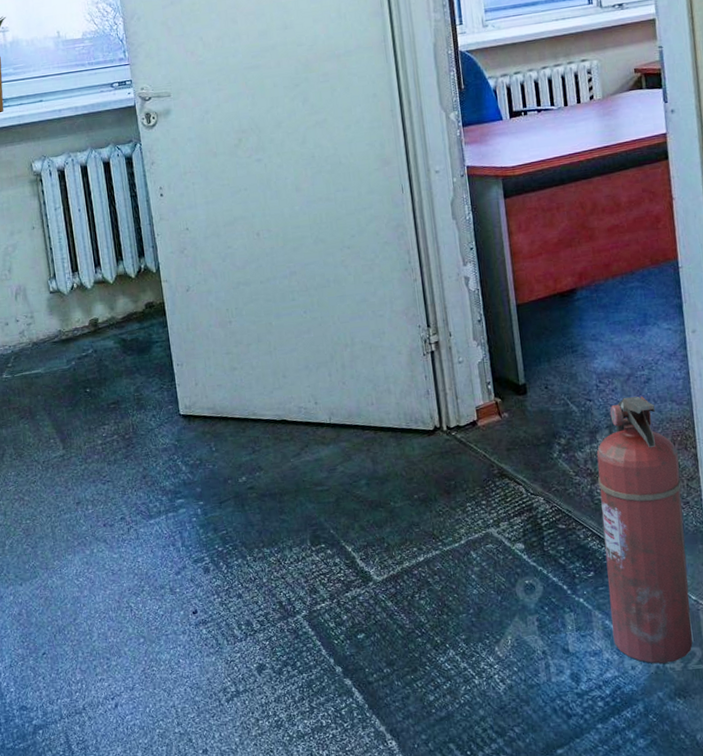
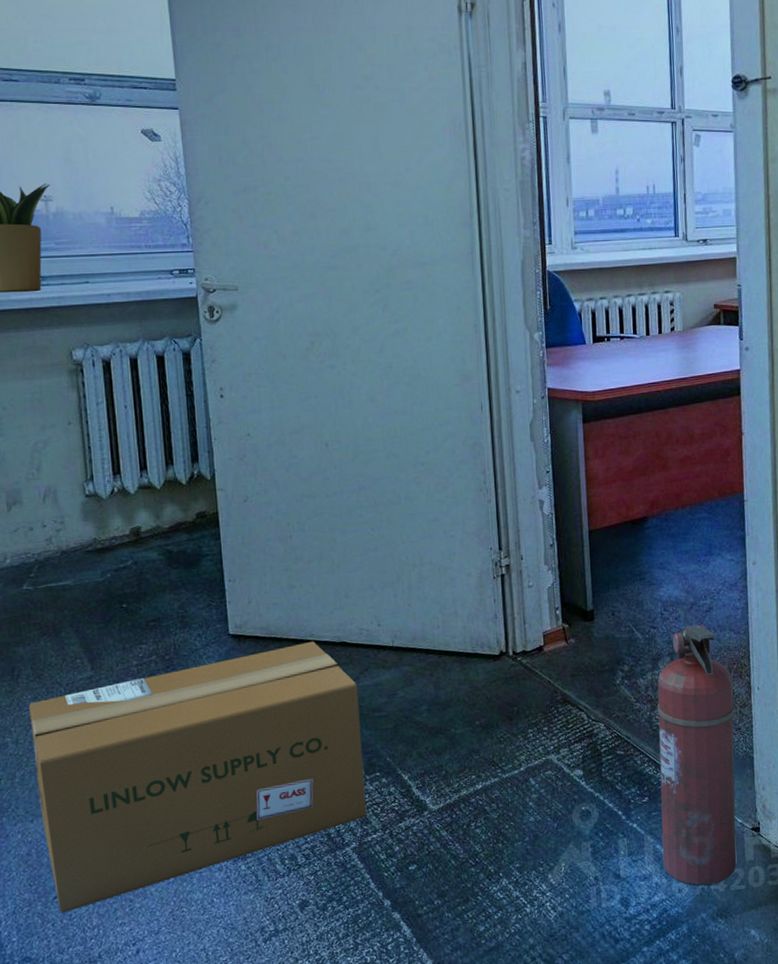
box: none [13,419,314,668] -> present [29,641,366,914]

